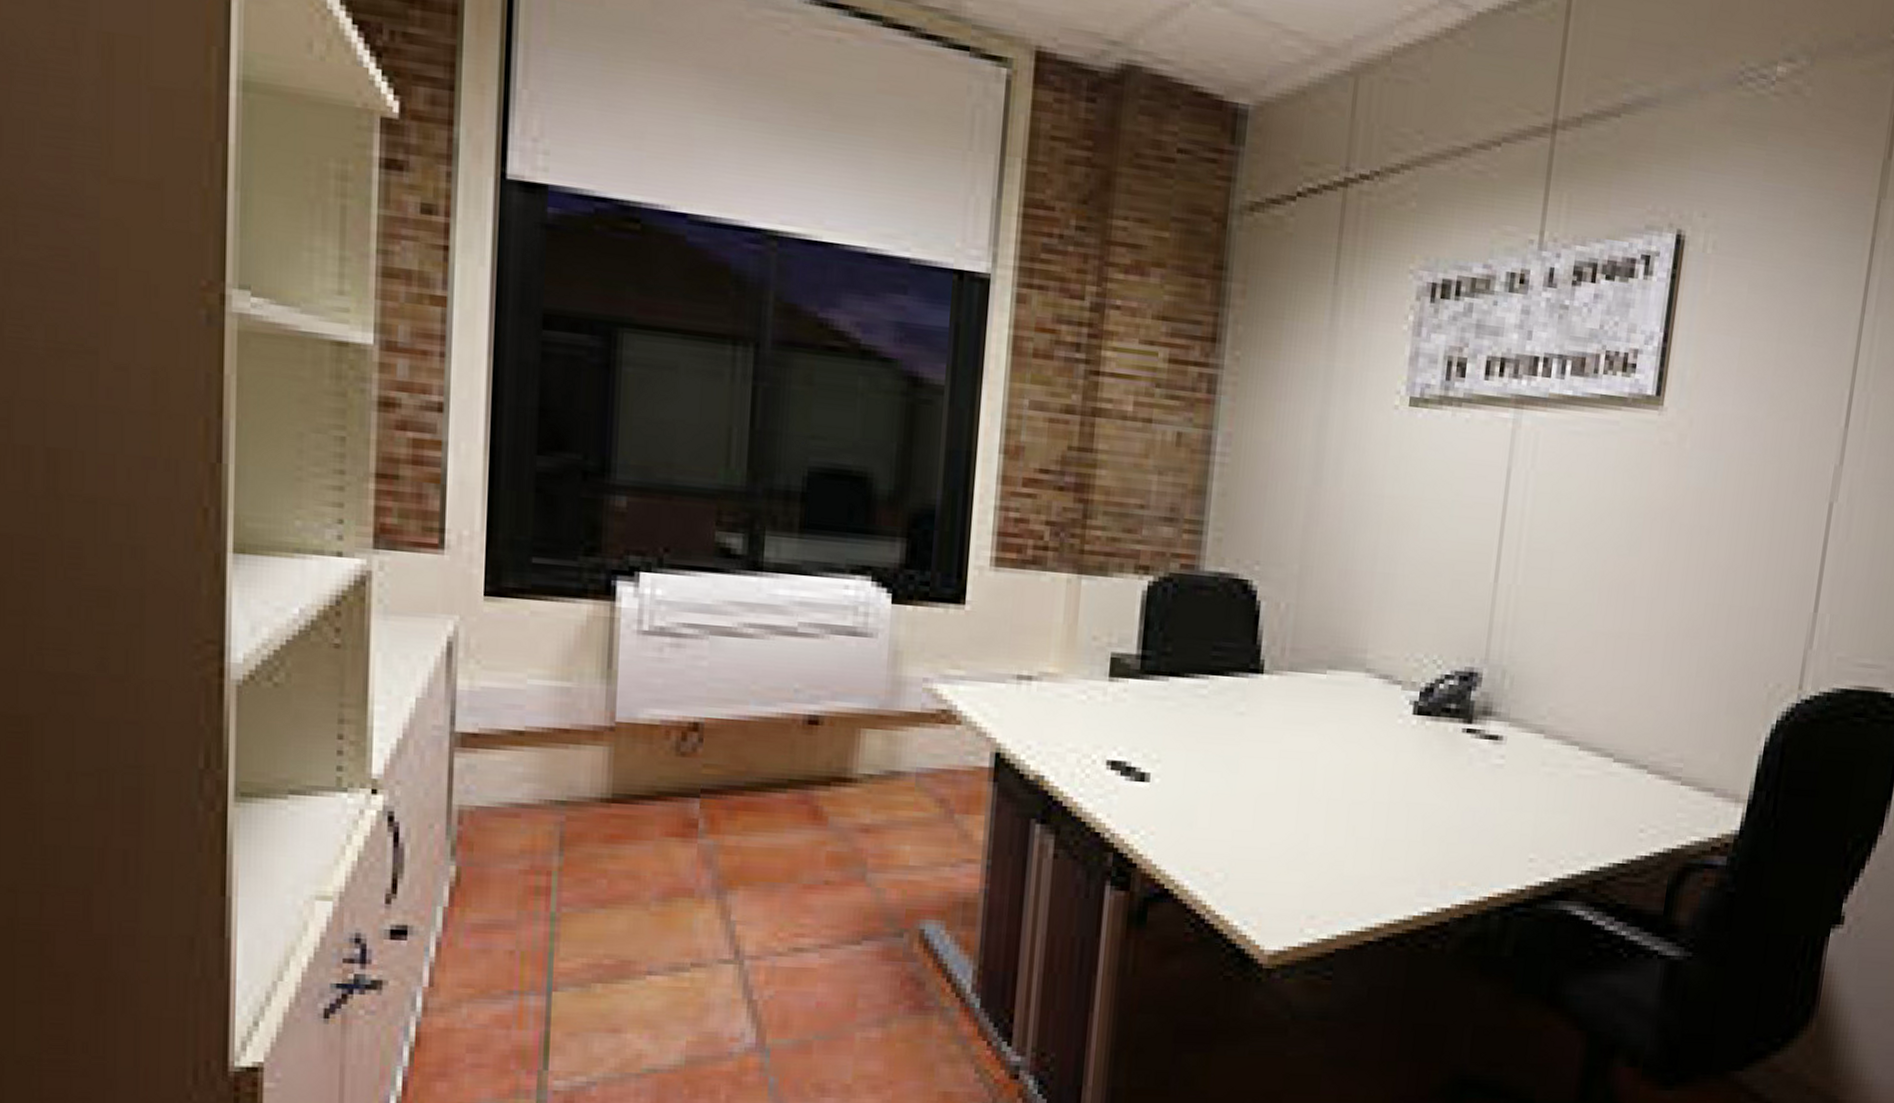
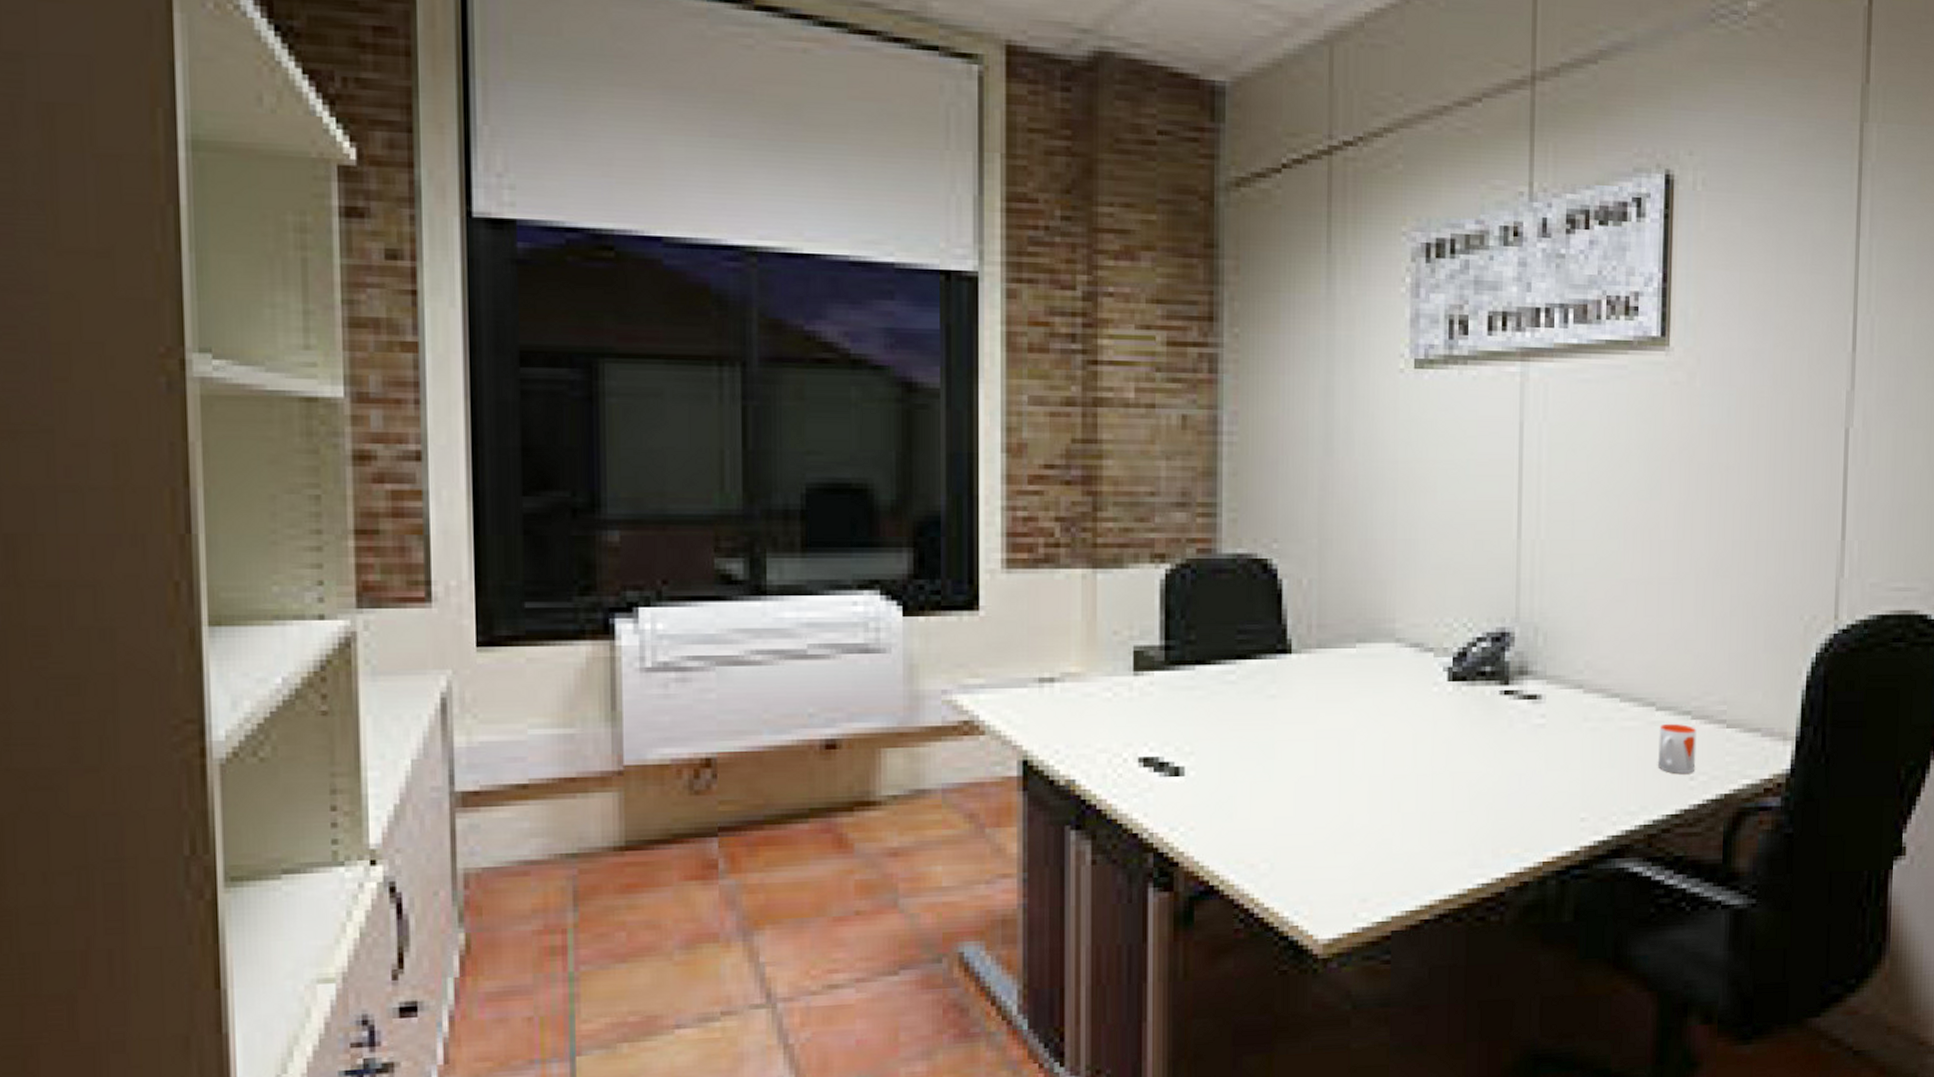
mug: none [1609,775,1651,825] -> present [1657,723,1697,773]

